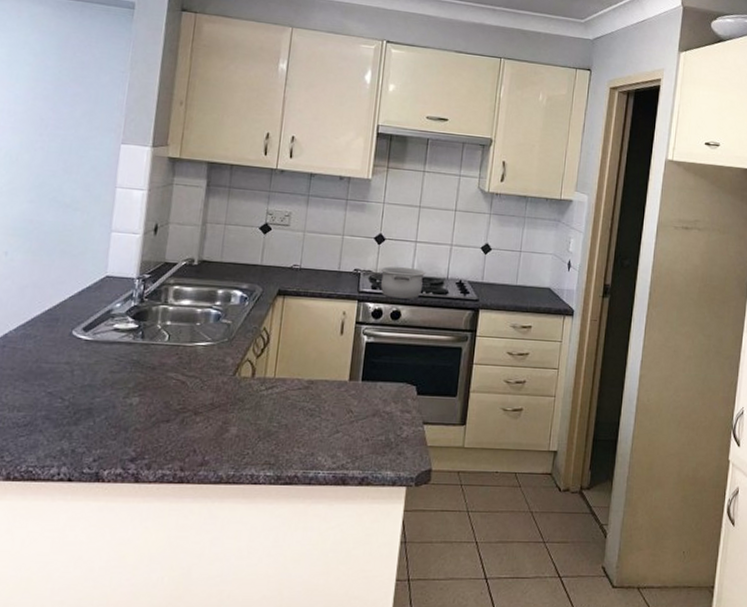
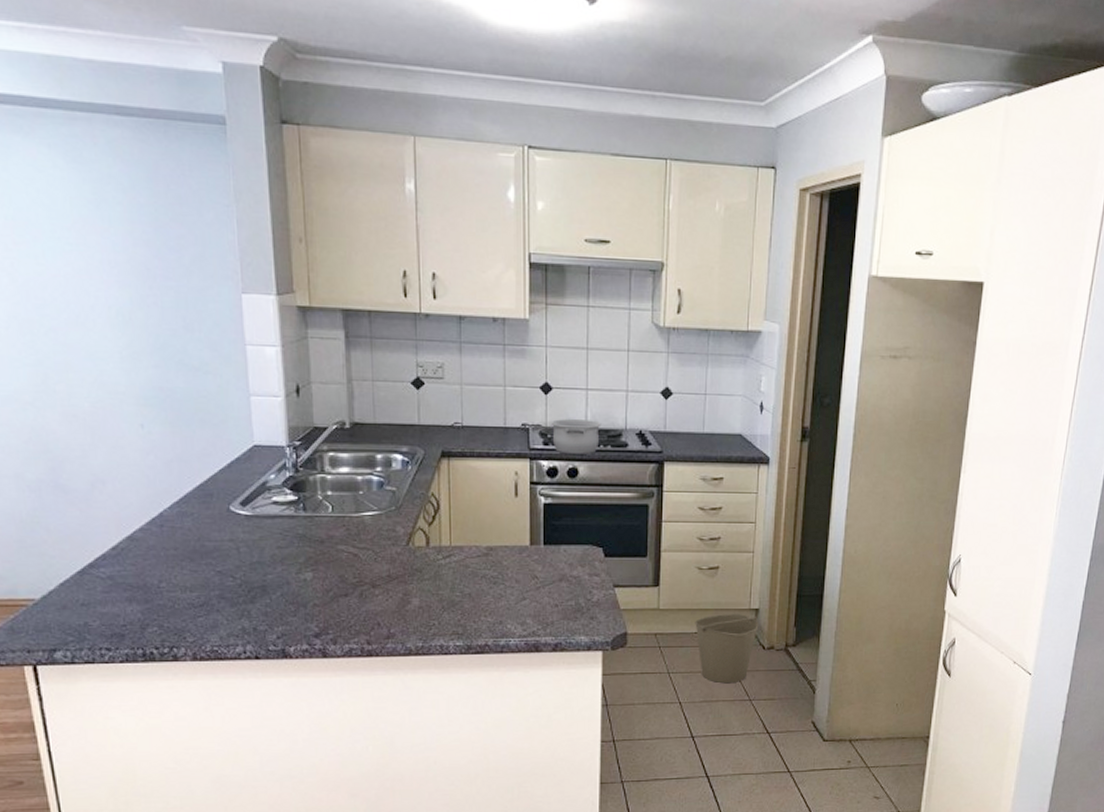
bucket: none [496,454,557,525] -> present [695,613,759,684]

